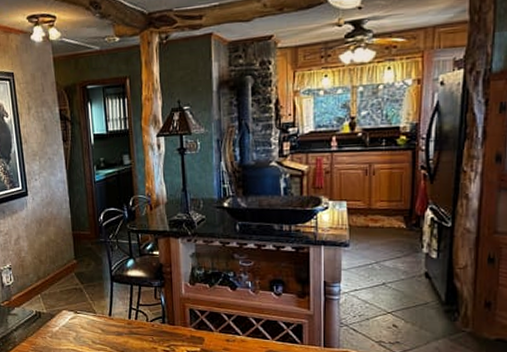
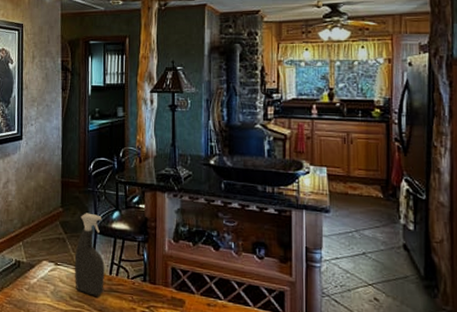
spray bottle: none [93,263,125,339] -> present [74,213,105,296]

